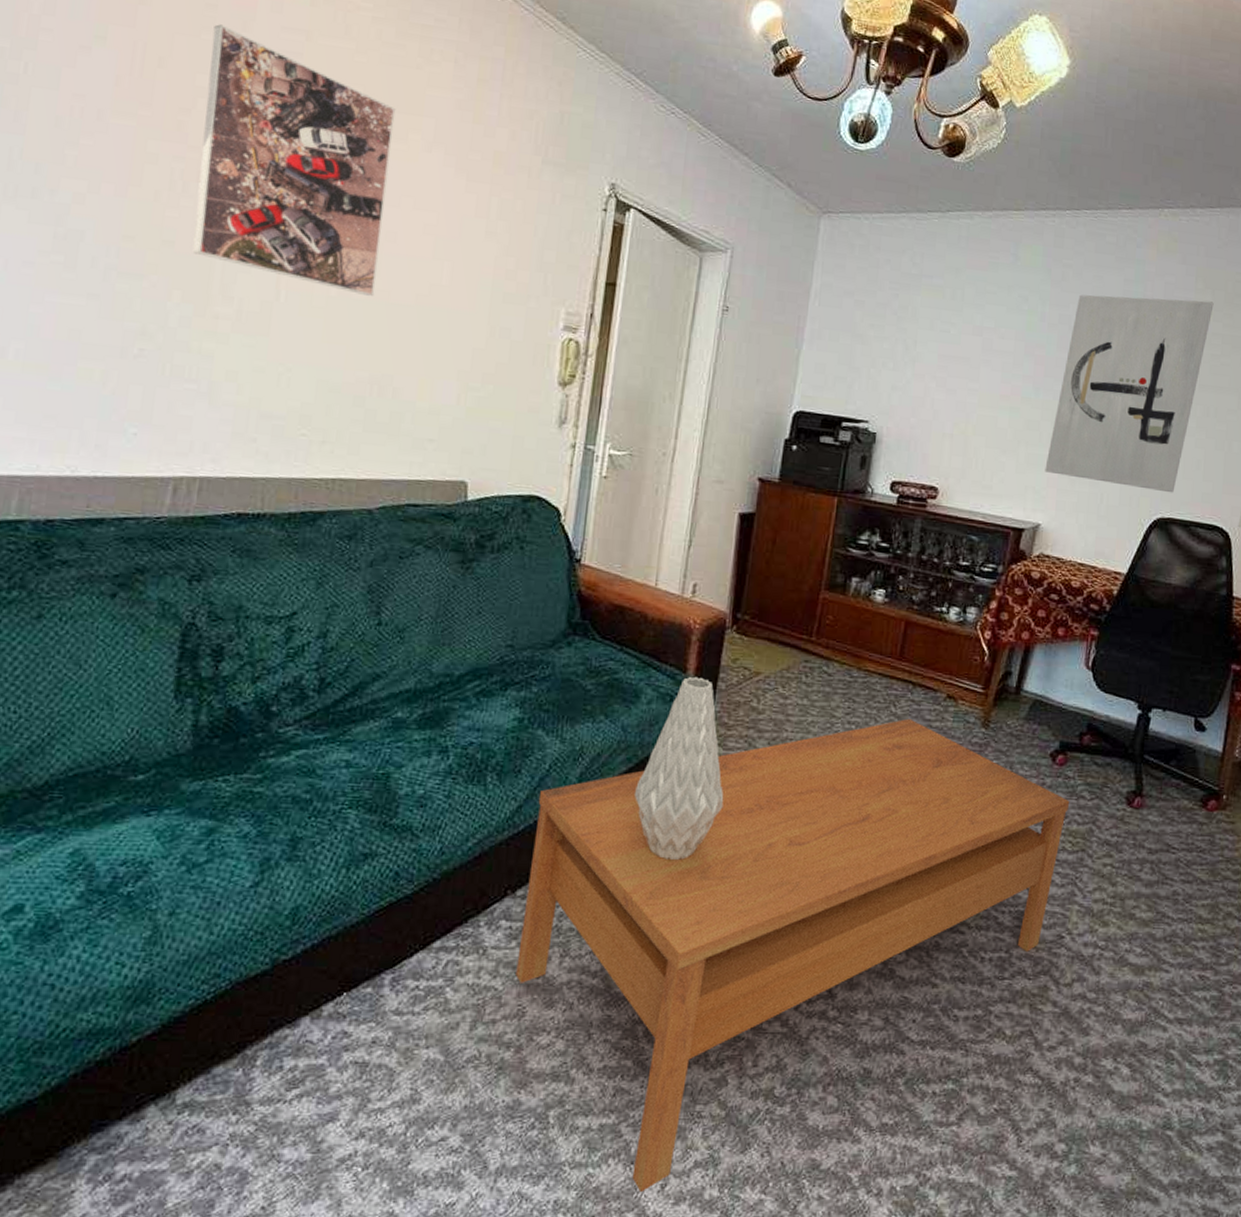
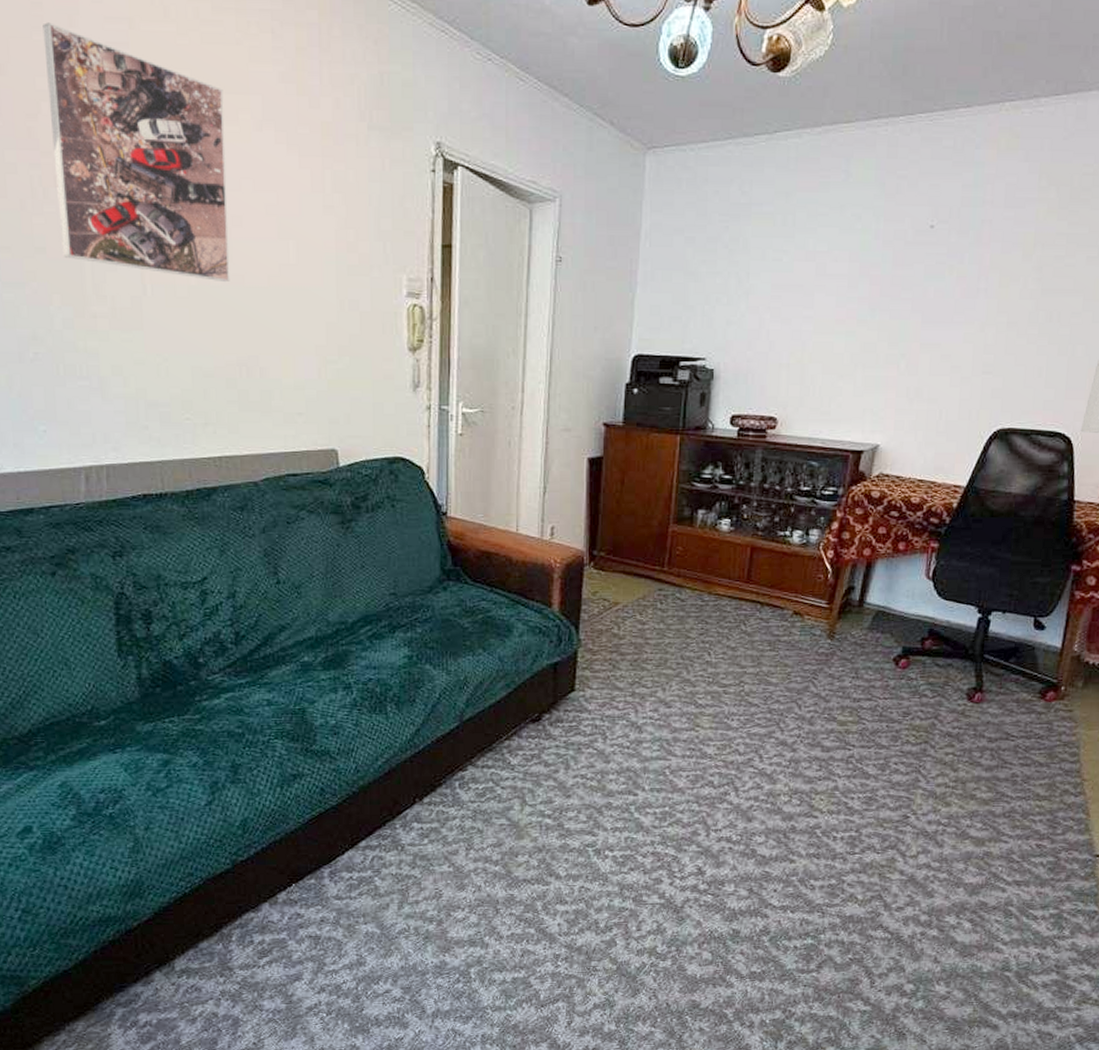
coffee table: present [516,718,1070,1193] -> none [430,635,913,1028]
vase: present [635,676,724,861] -> none [516,610,595,768]
wall art: present [1045,294,1214,493] -> none [882,199,1059,403]

